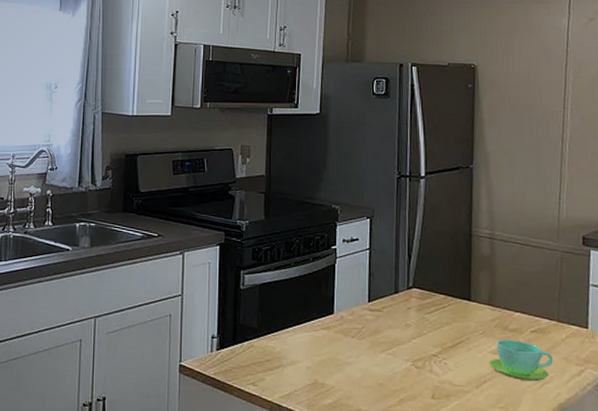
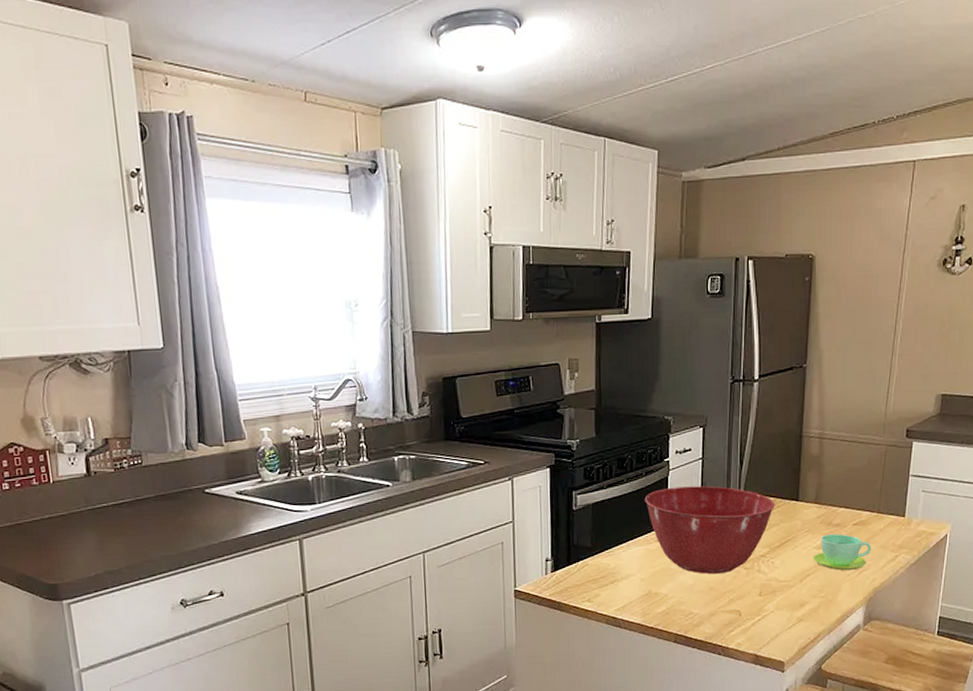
mixing bowl: none [311,275,446,370] -> present [644,486,775,574]

